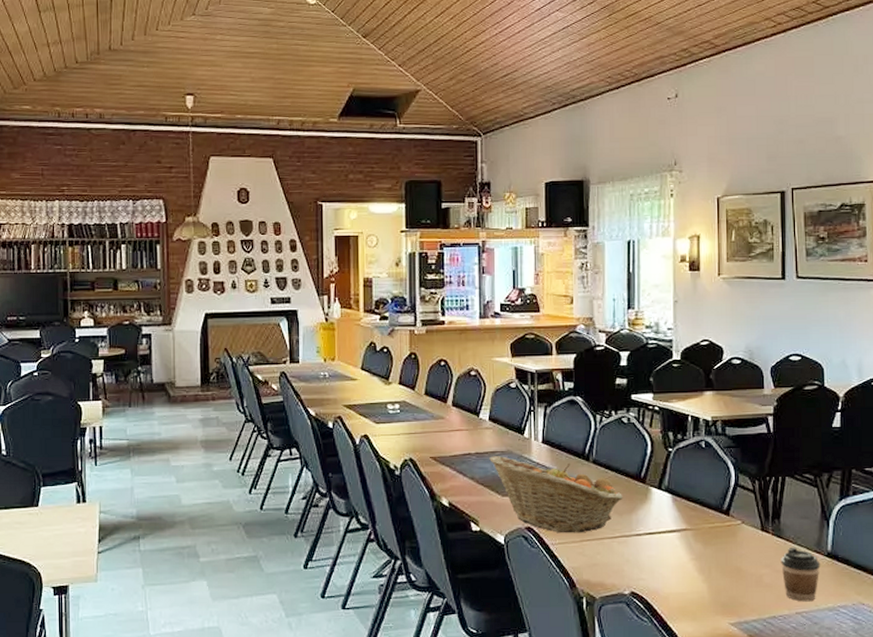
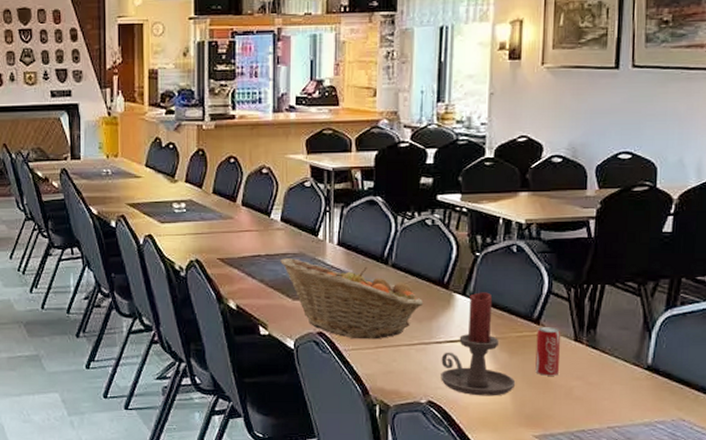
candle holder: none [641,485,711,586] -> present [441,292,516,396]
beverage can: none [727,517,750,565] -> present [535,326,561,376]
coffee cup: present [781,547,820,602] -> none [594,359,639,416]

